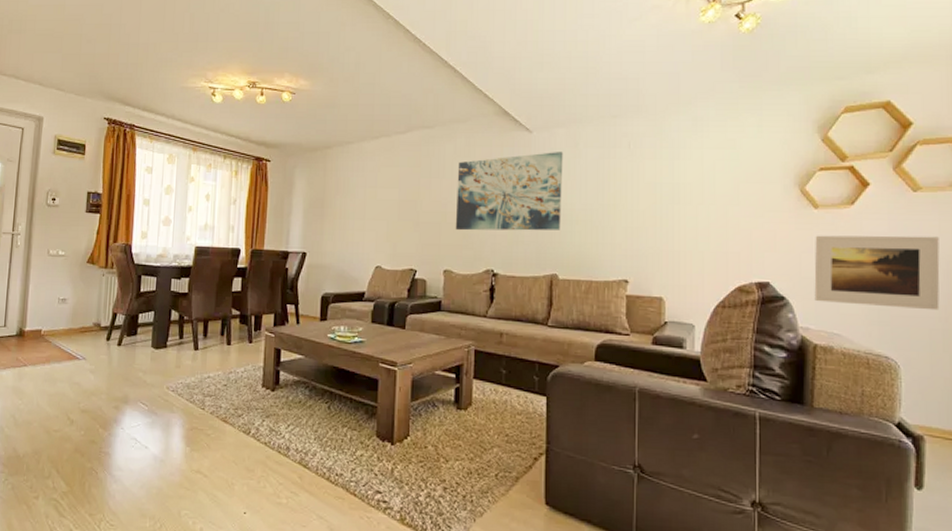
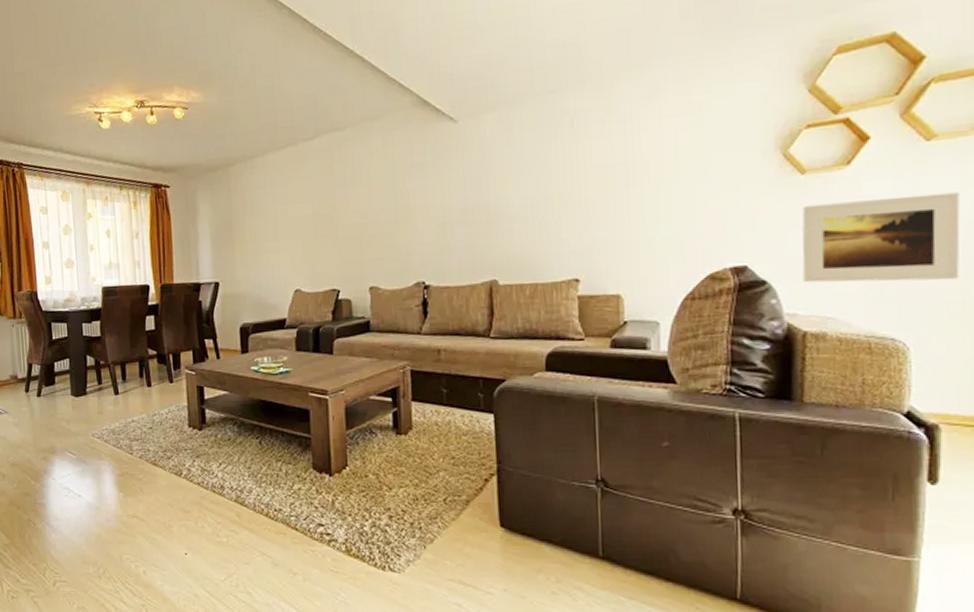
wall art: present [455,152,564,231] -> none [375,140,498,242]

